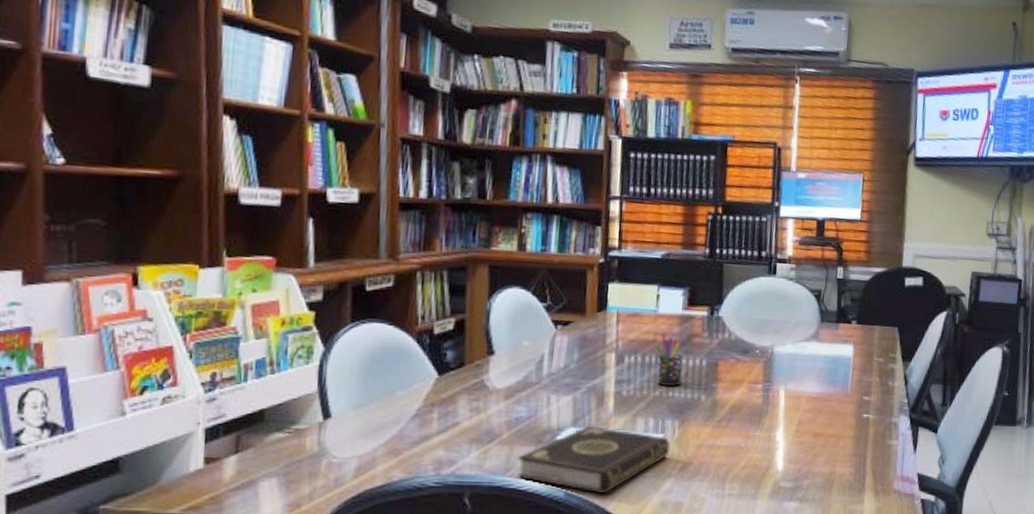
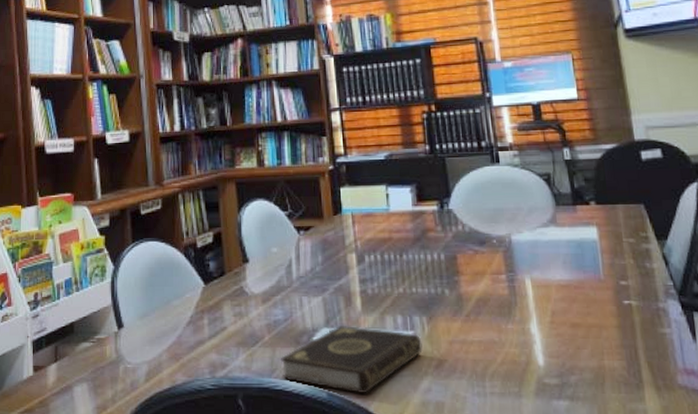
pen holder: present [655,334,683,387] -> none [392,231,423,283]

